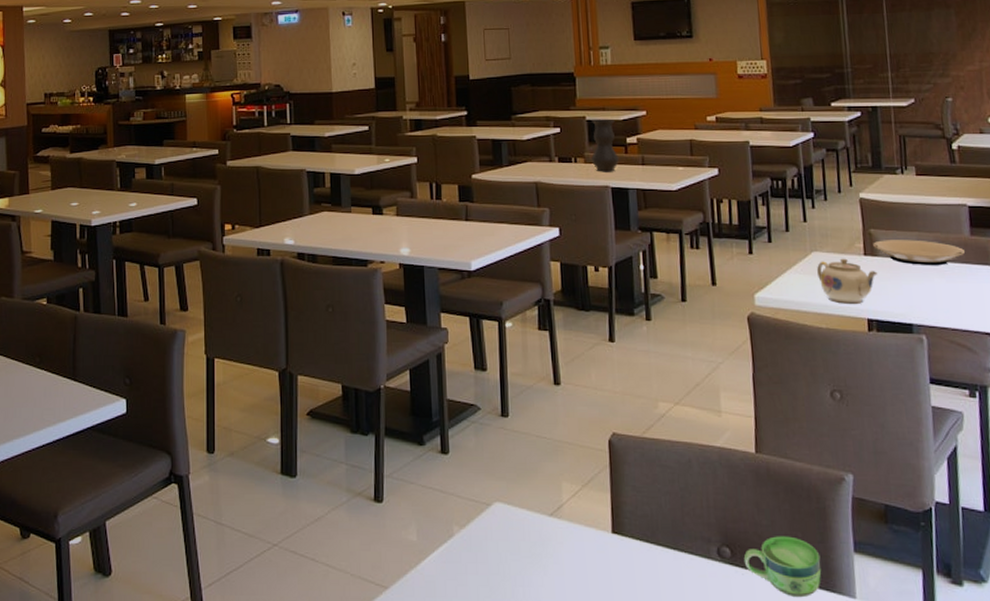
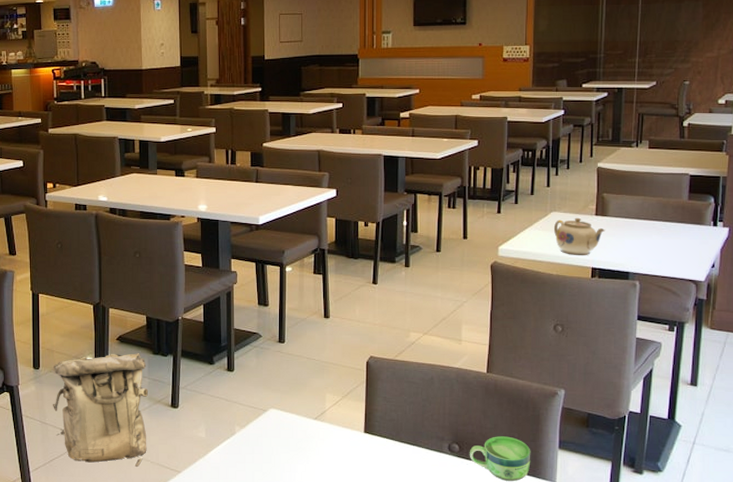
backpack: none [227,432,347,581] -> present [50,353,149,467]
vase: present [591,120,619,172] -> none [368,97,392,142]
plate: present [873,239,966,265] -> none [604,203,682,224]

